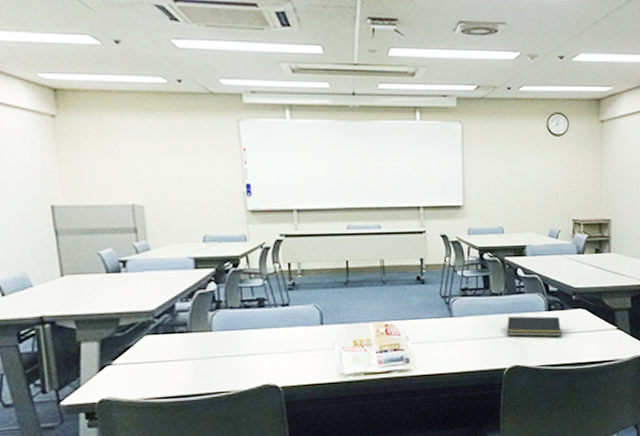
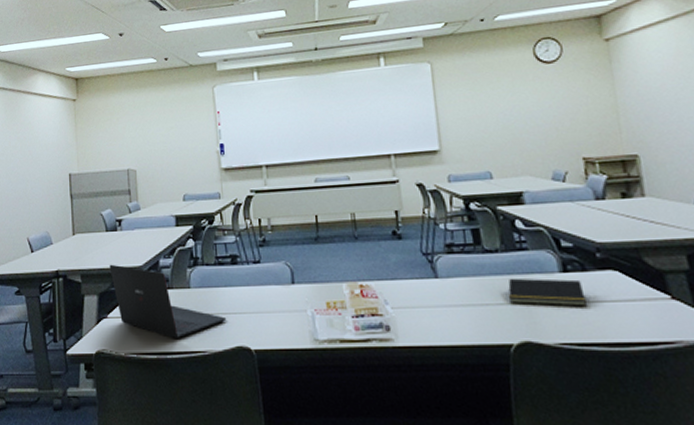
laptop: none [112,308,253,381] -> present [109,264,227,338]

